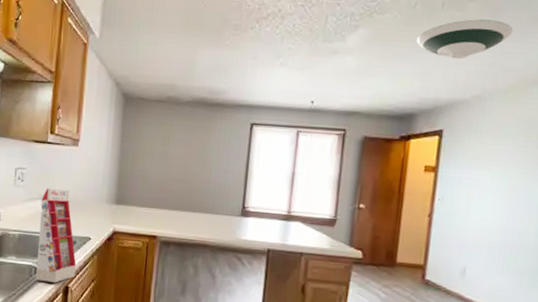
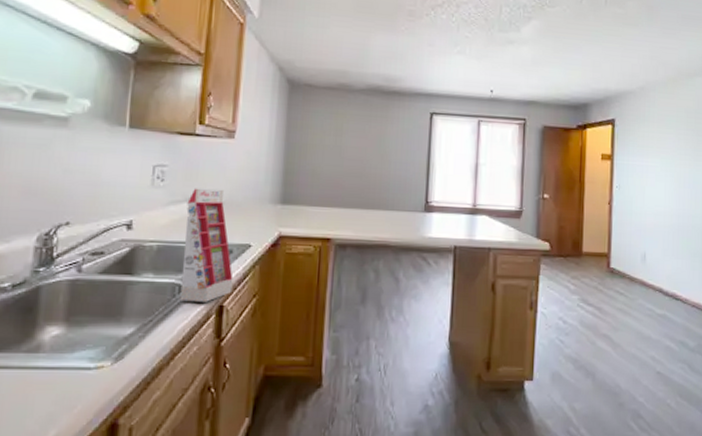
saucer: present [416,19,514,59] -> none [585,16,667,53]

